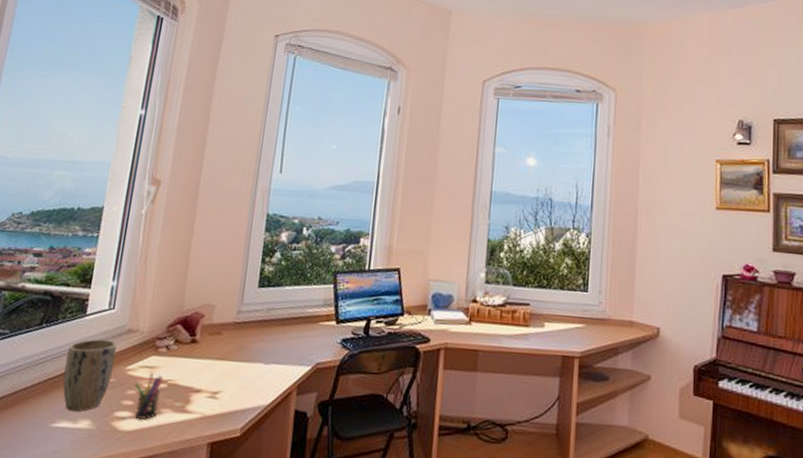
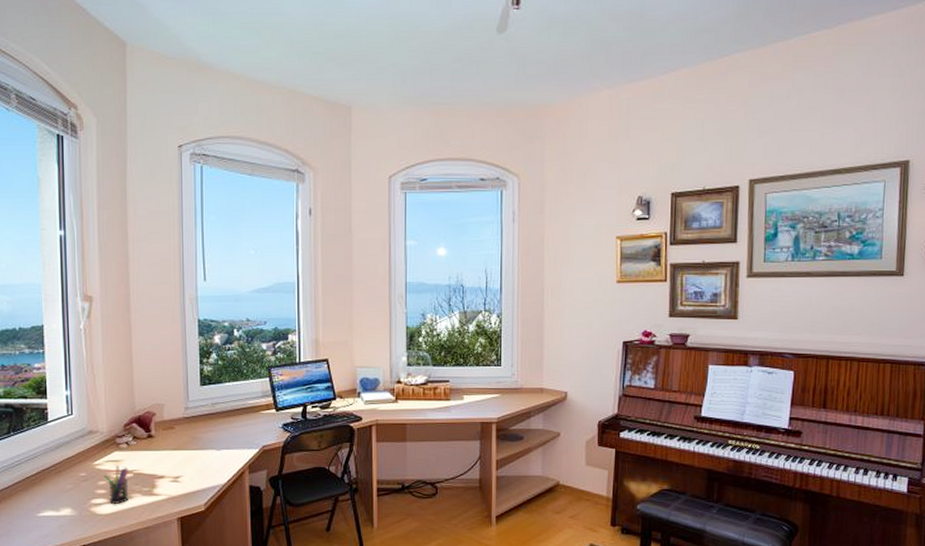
plant pot: present [63,339,117,412] -> none [38,441,82,502]

